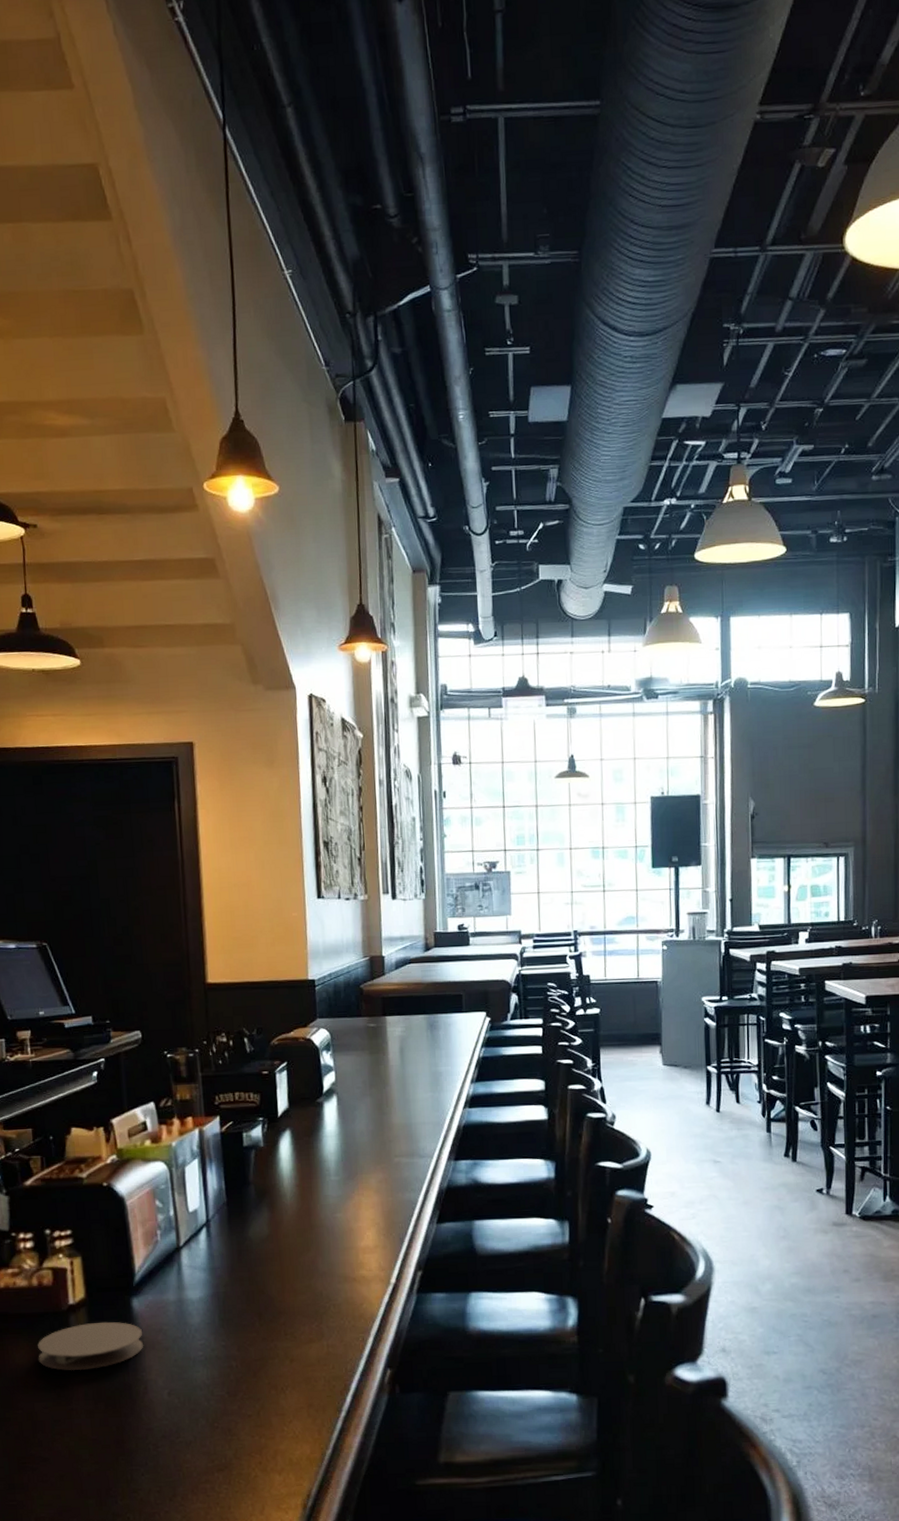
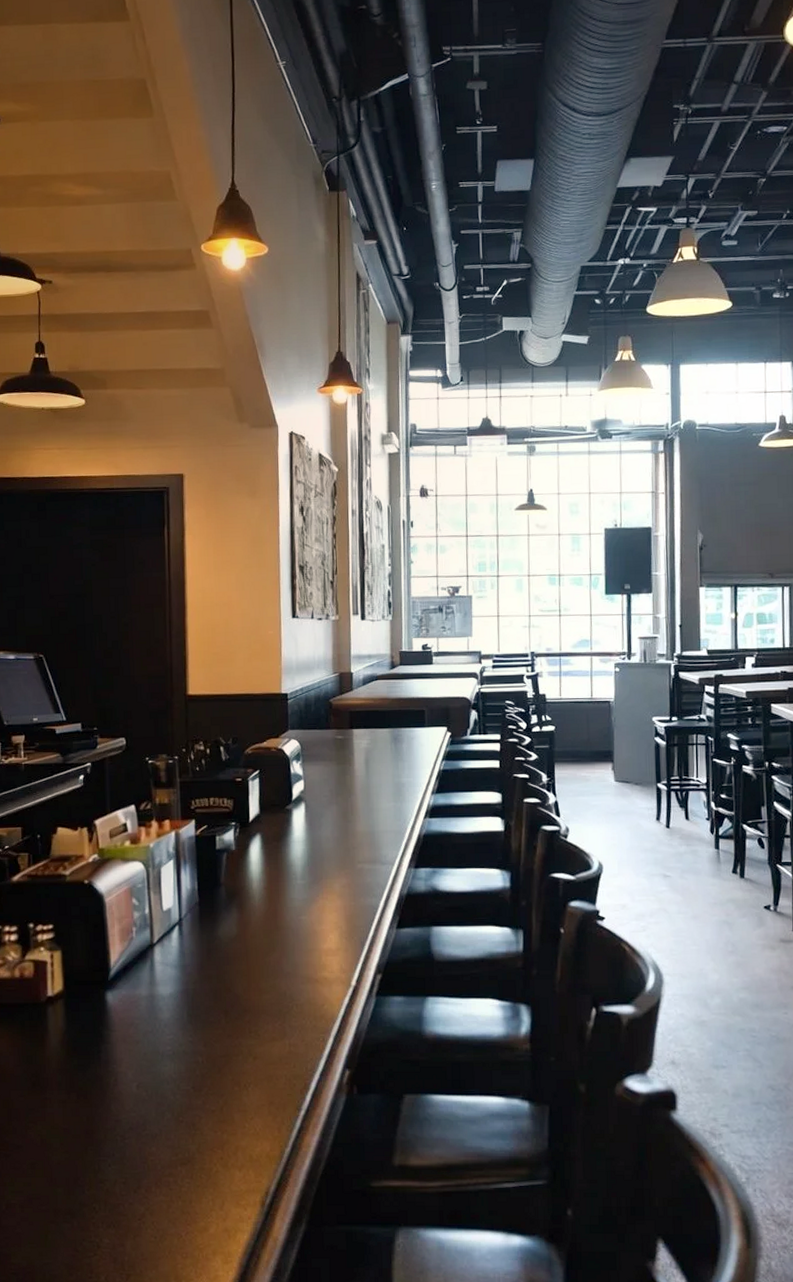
coaster: present [38,1321,144,1371] -> none [16,1014,116,1061]

